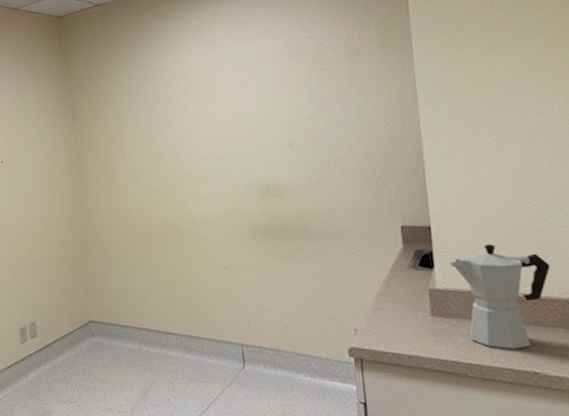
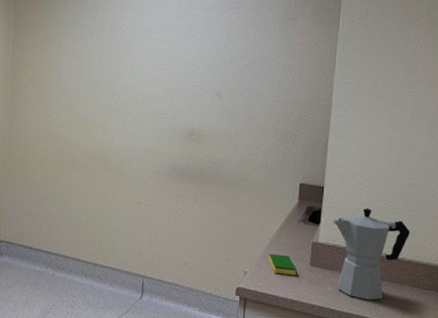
dish sponge: none [379,306,417,329] -> present [268,253,297,276]

